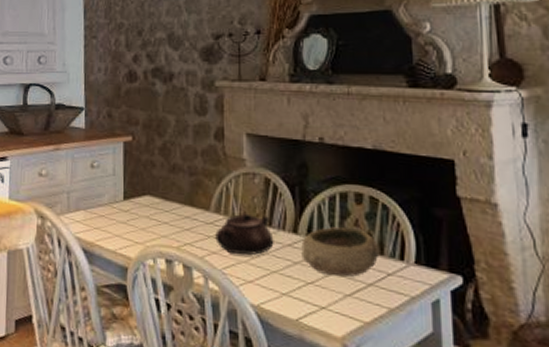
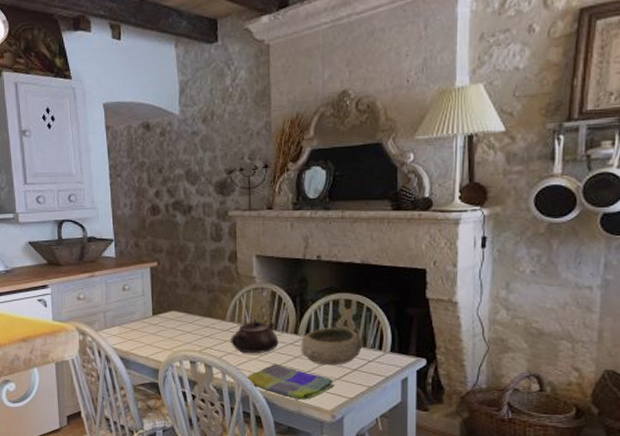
dish towel: none [234,269,346,321] -> present [246,363,335,400]

